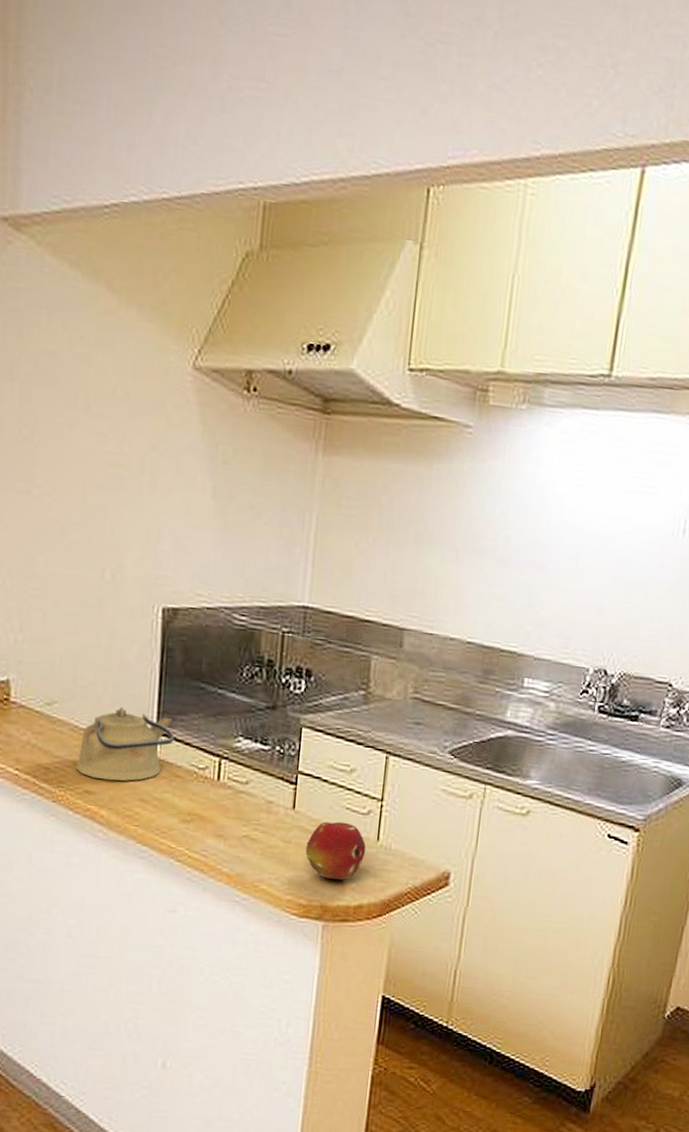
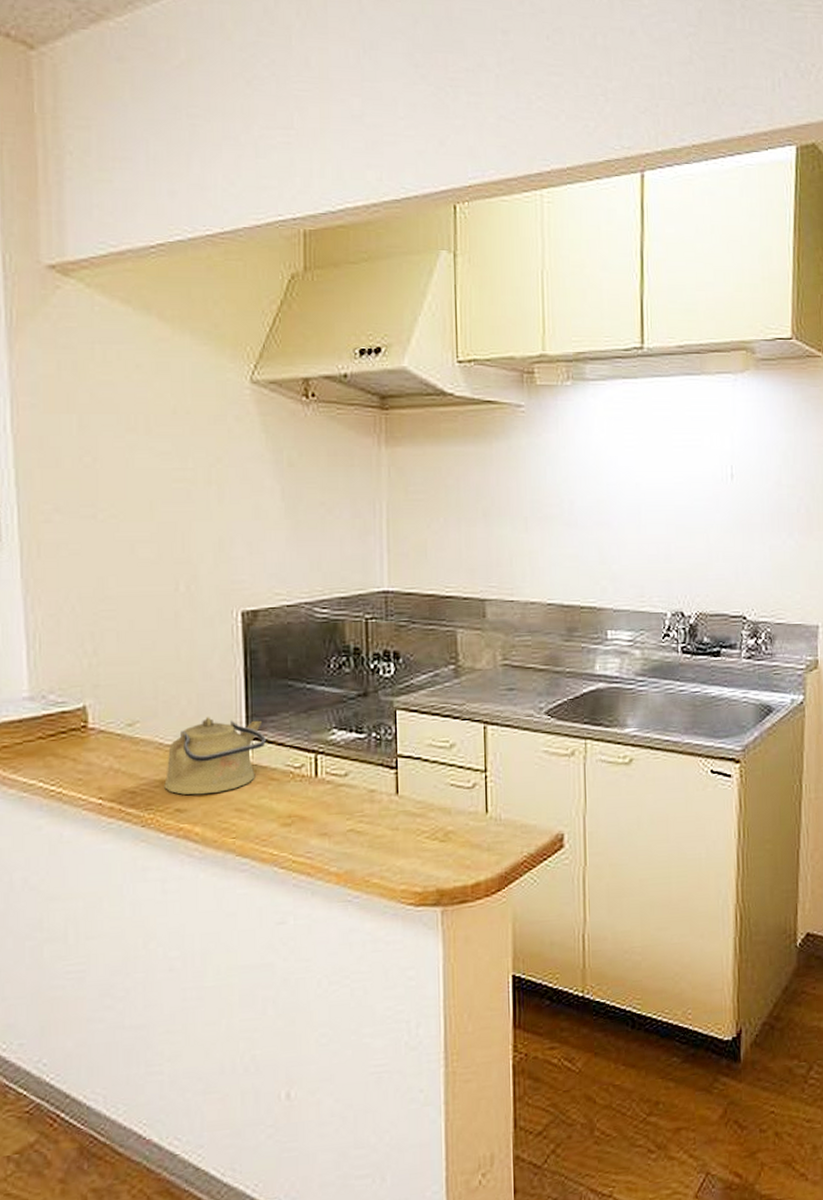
fruit: present [305,821,366,880] -> none [414,799,476,861]

